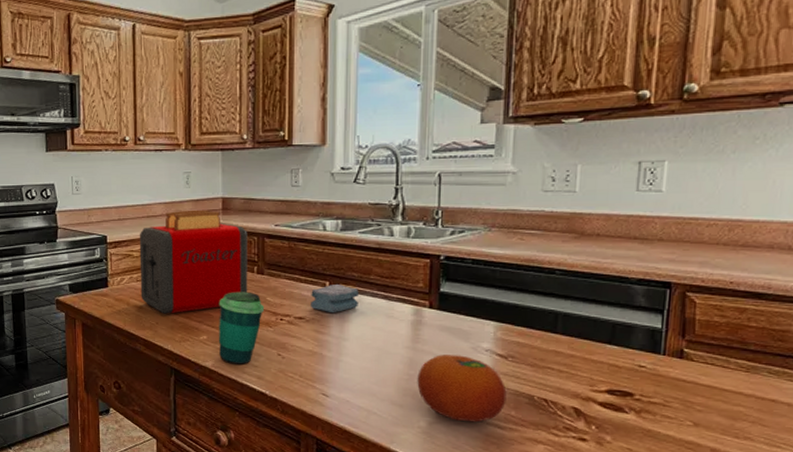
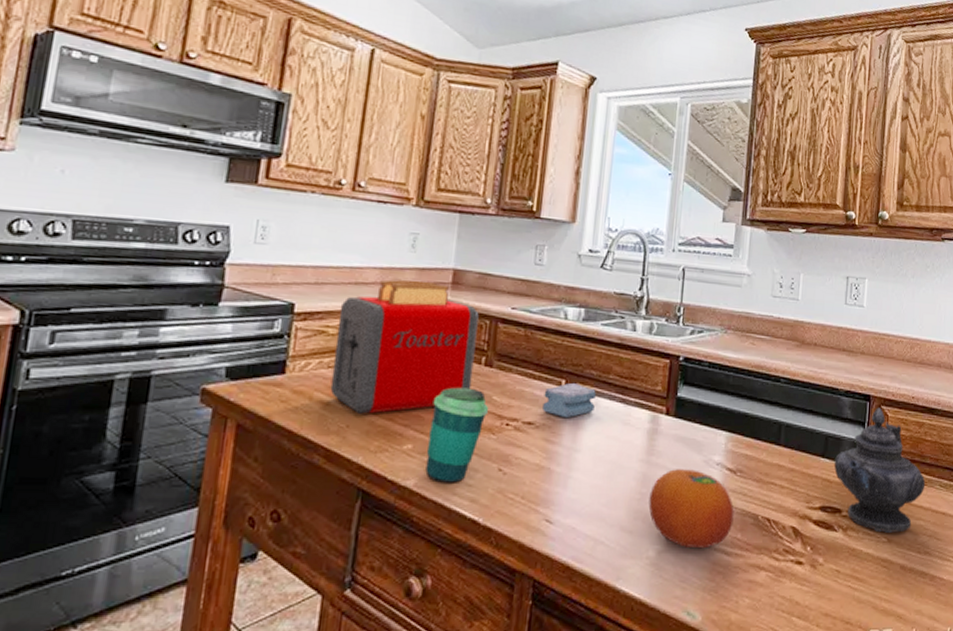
teapot: none [623,294,748,417] -> present [834,407,926,533]

